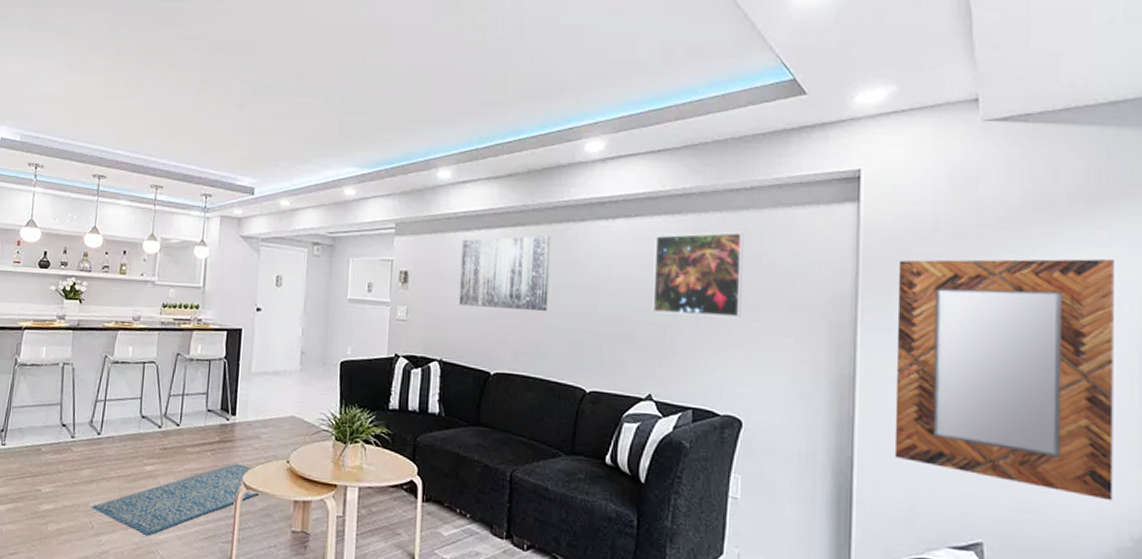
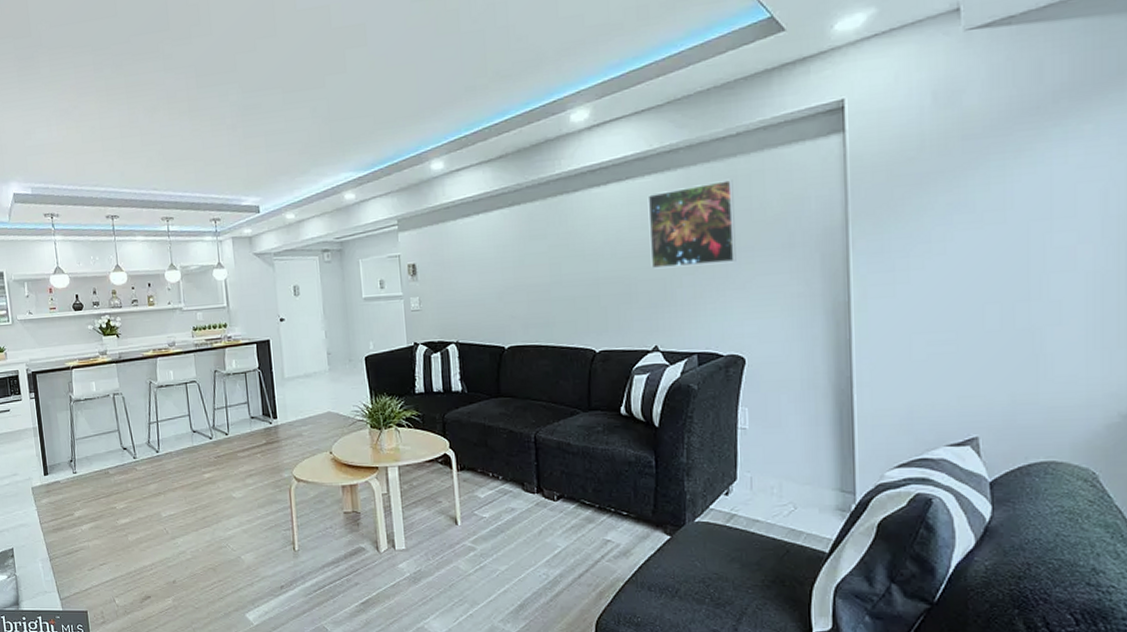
rug: present [90,463,257,535] -> none [162,460,308,533]
wall art: present [458,235,551,312] -> none [462,210,552,289]
home mirror: present [894,258,1114,501] -> none [886,151,1101,383]

